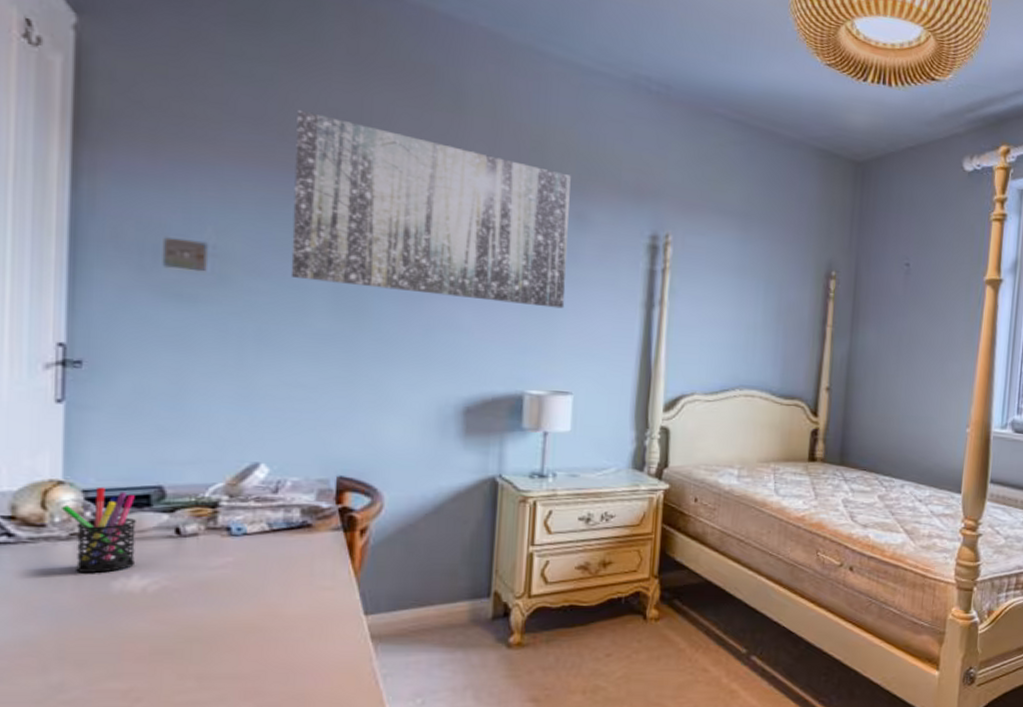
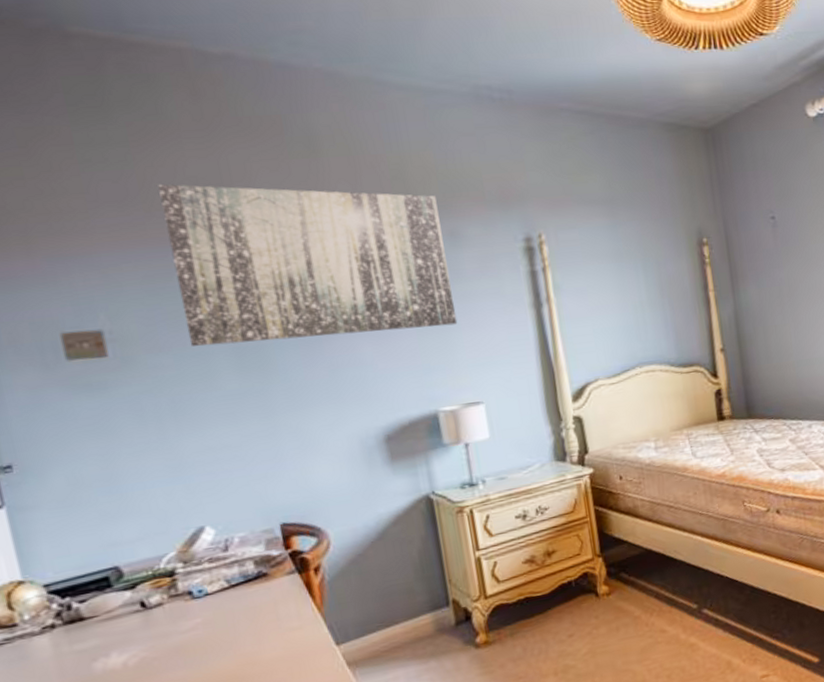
pen holder: present [62,486,136,573] -> none [28,578,111,661]

